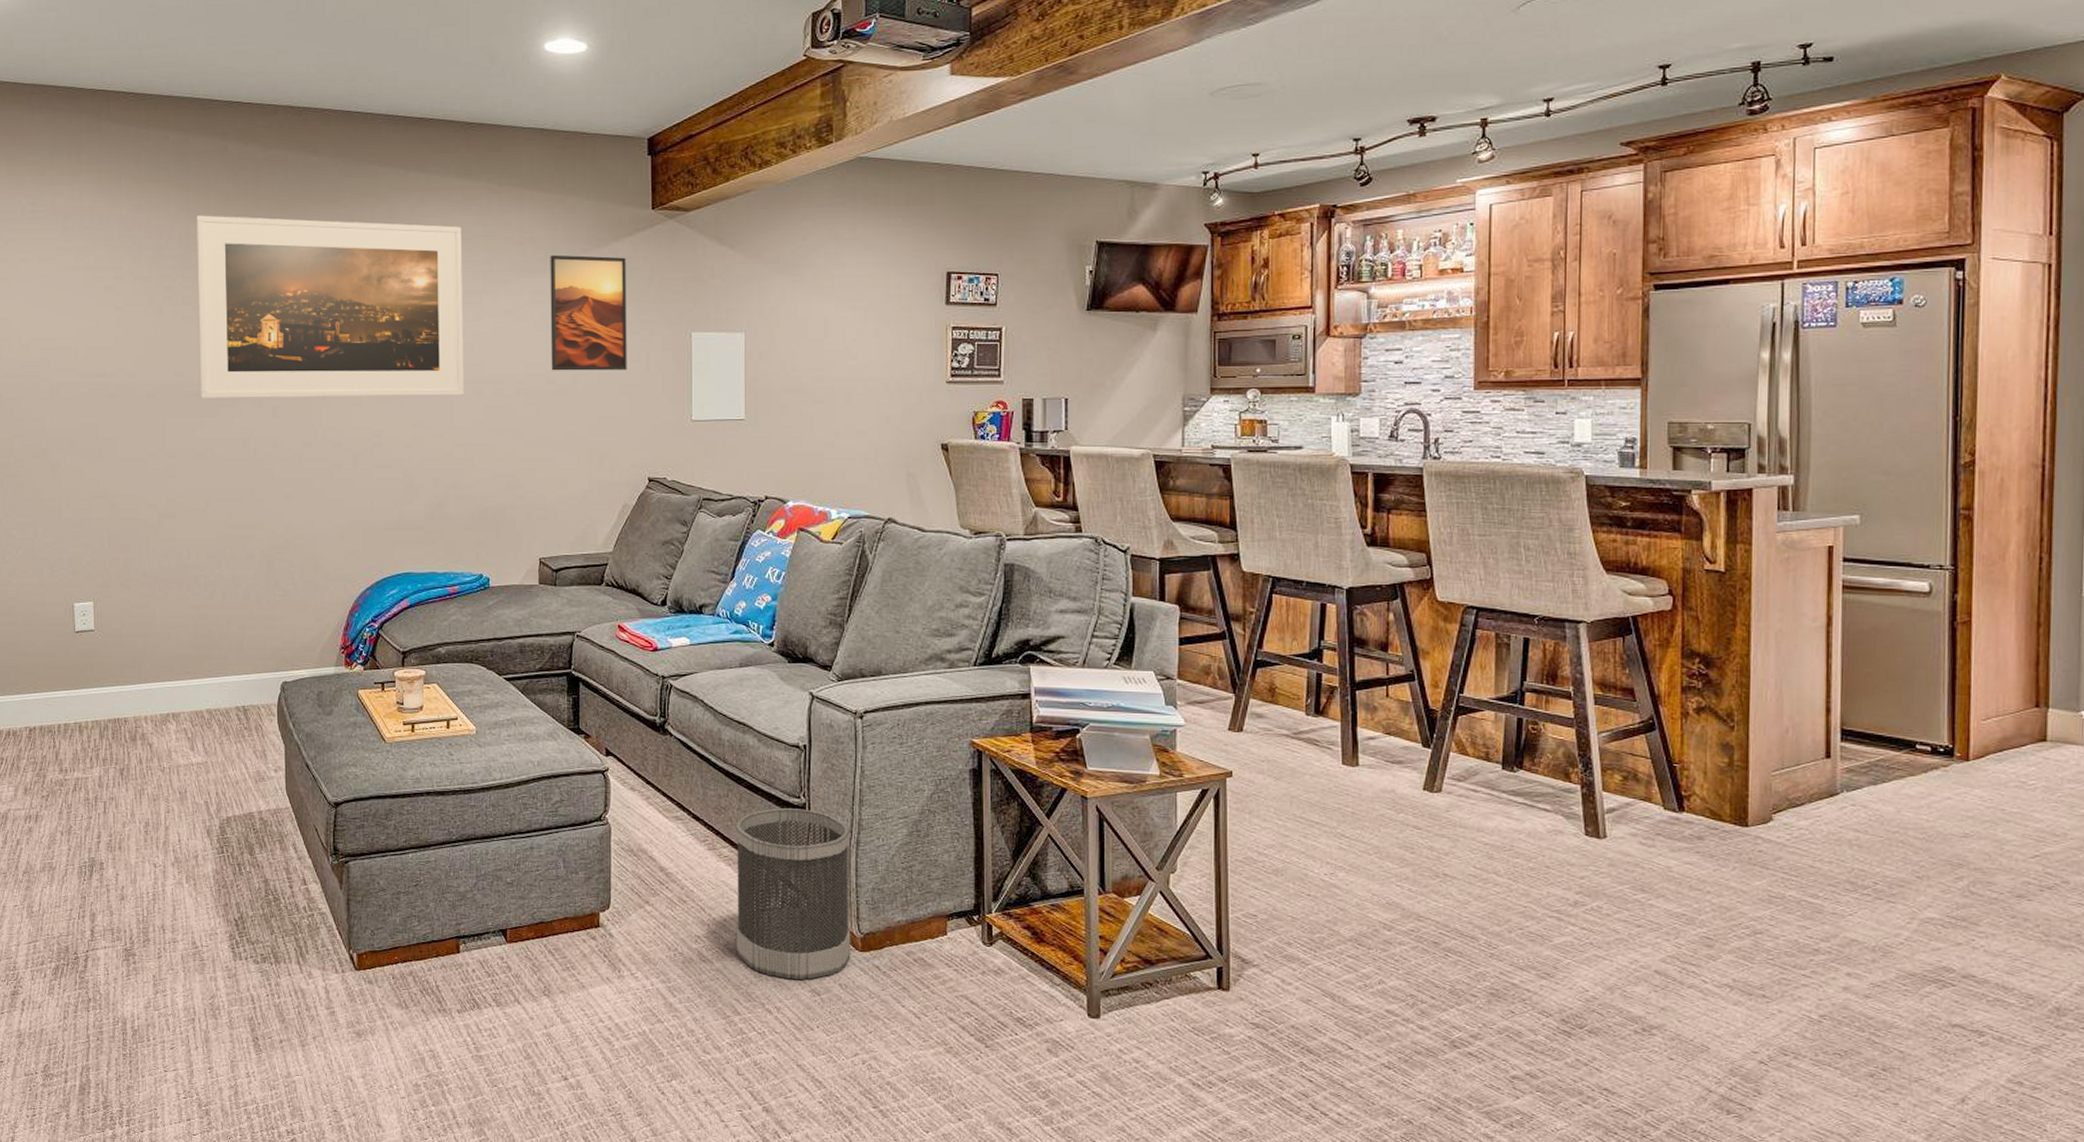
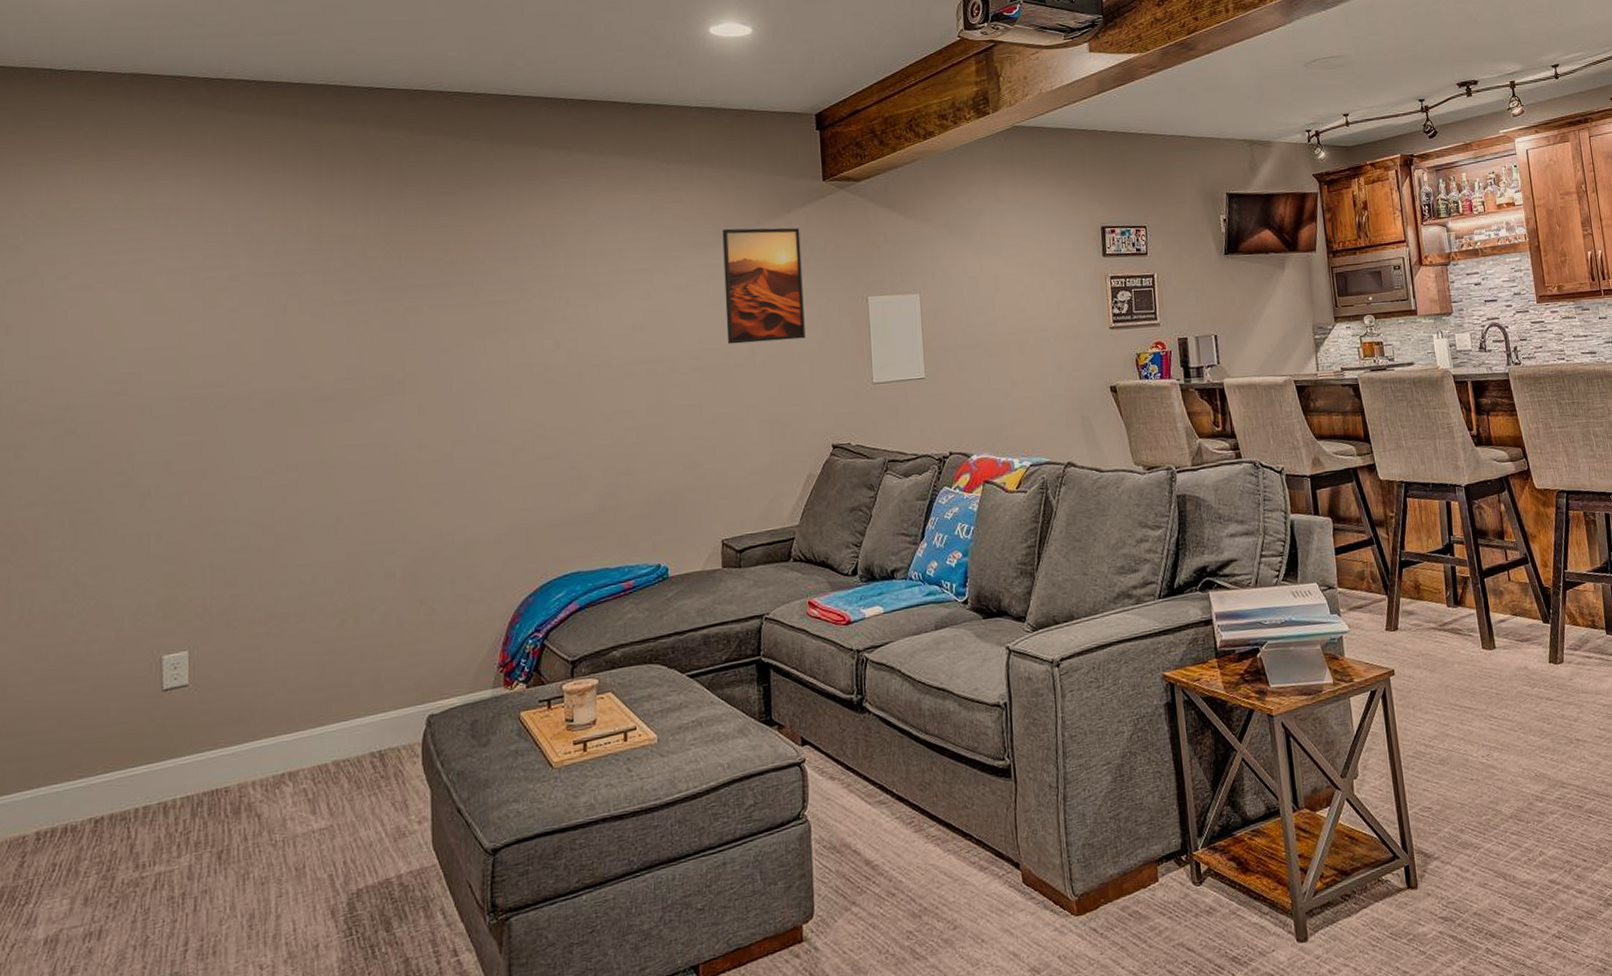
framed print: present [196,215,464,398] -> none [330,205,636,403]
wastebasket: present [735,808,851,980] -> none [941,770,1068,962]

